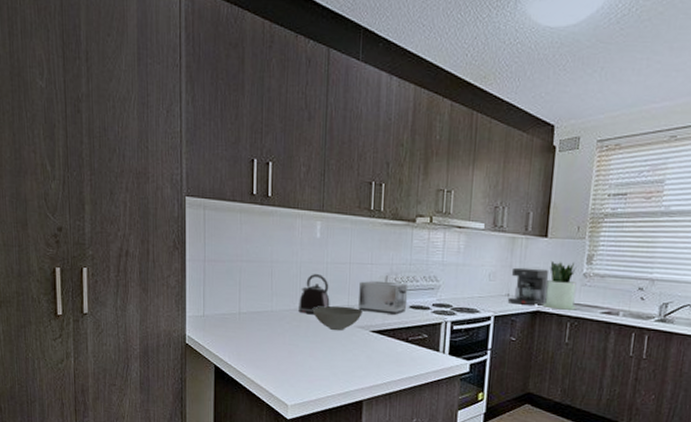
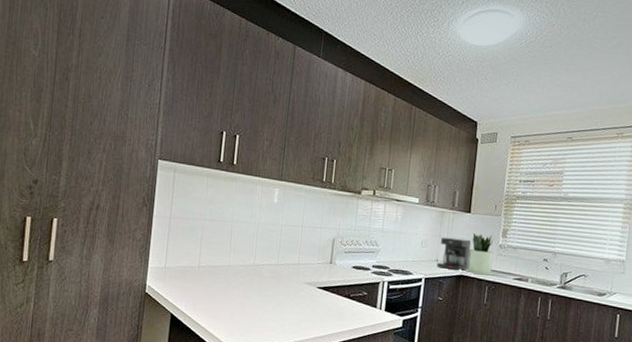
kettle: present [298,274,330,315] -> none [253,234,283,271]
bowl: present [312,305,363,331] -> none [266,263,311,287]
toaster: present [358,280,408,316] -> none [307,242,352,274]

